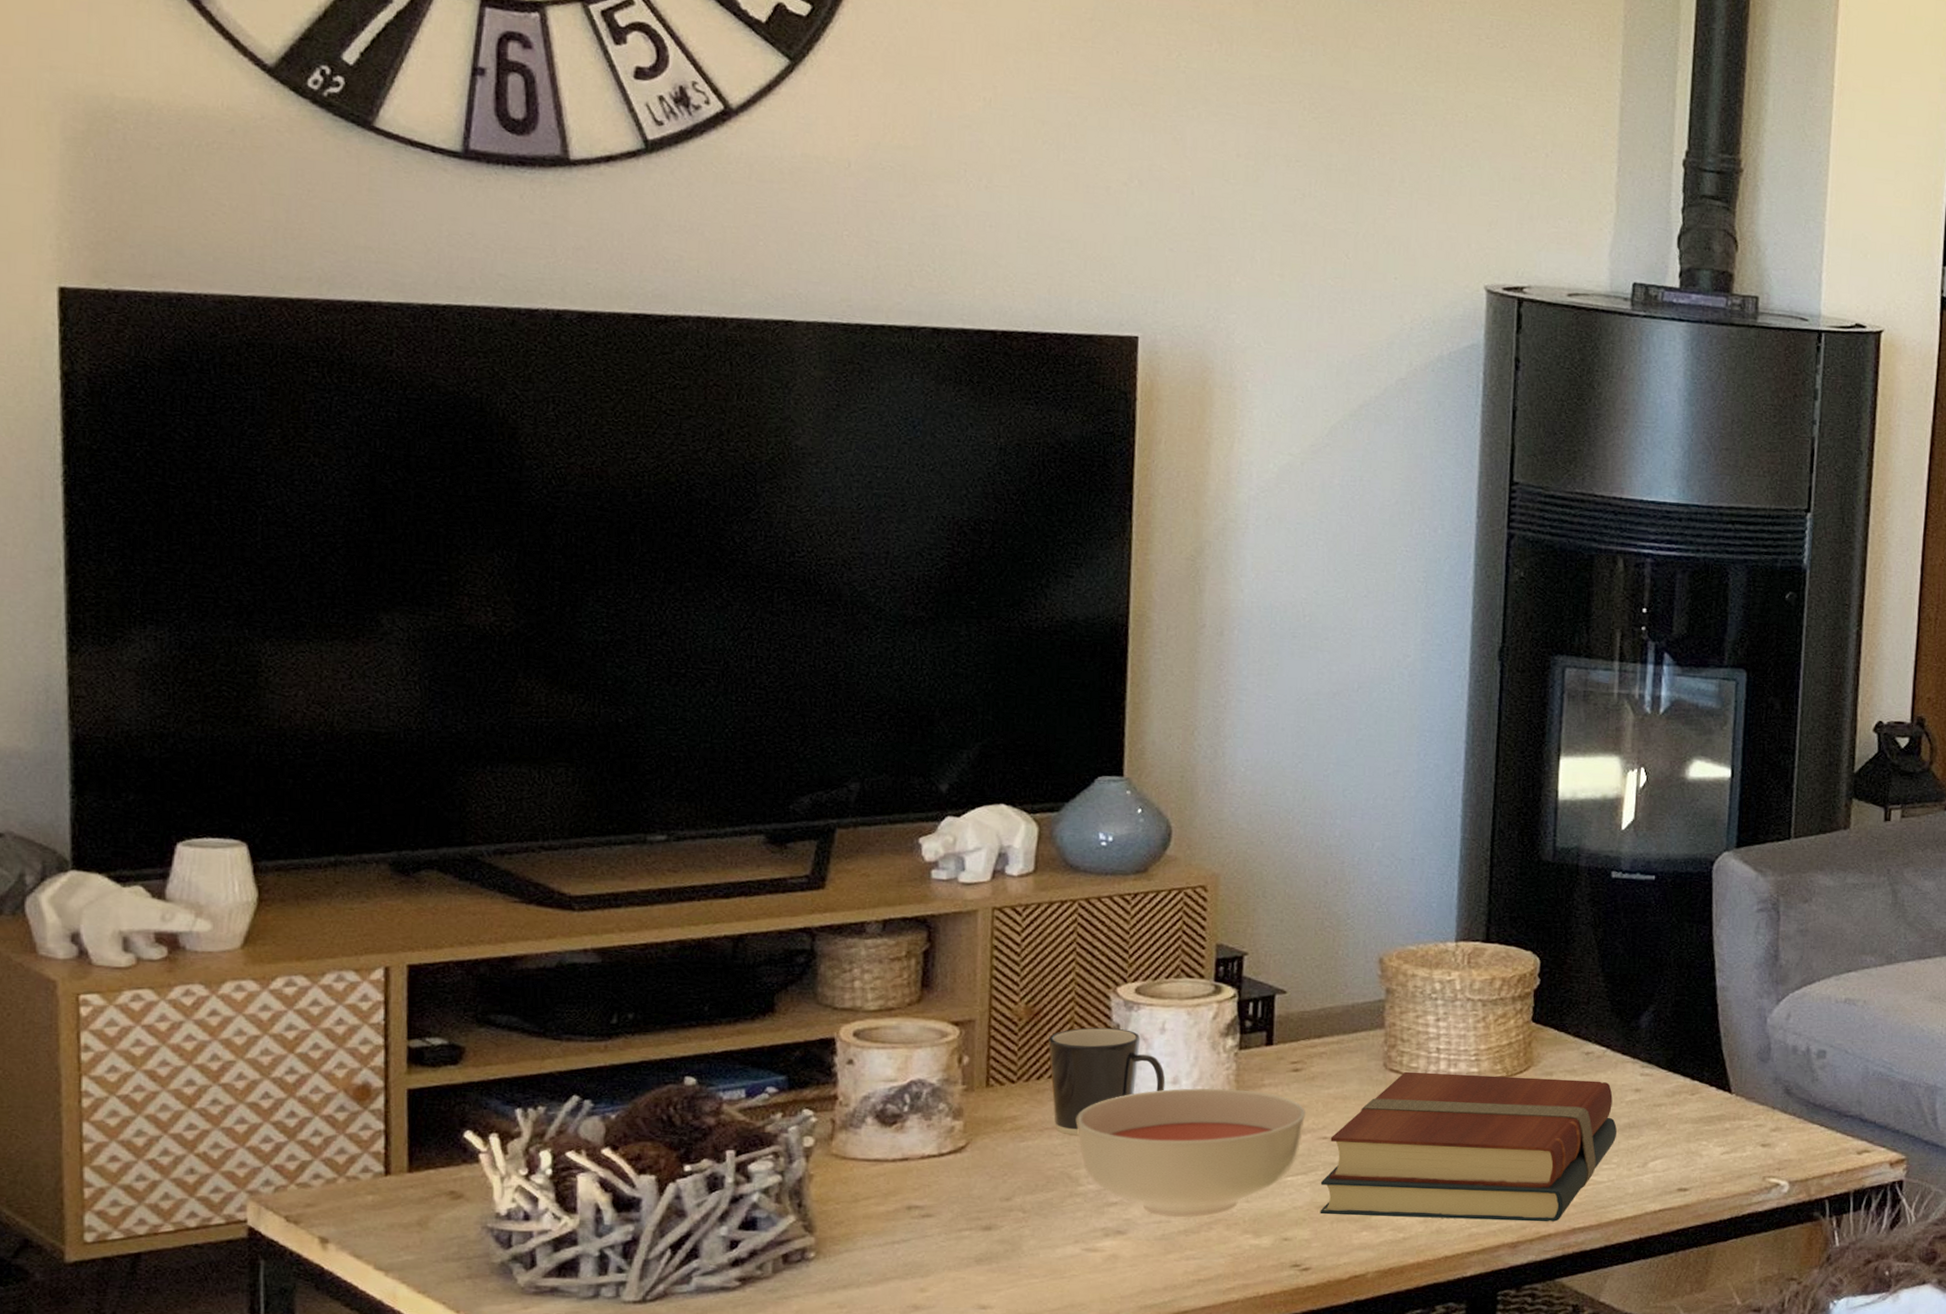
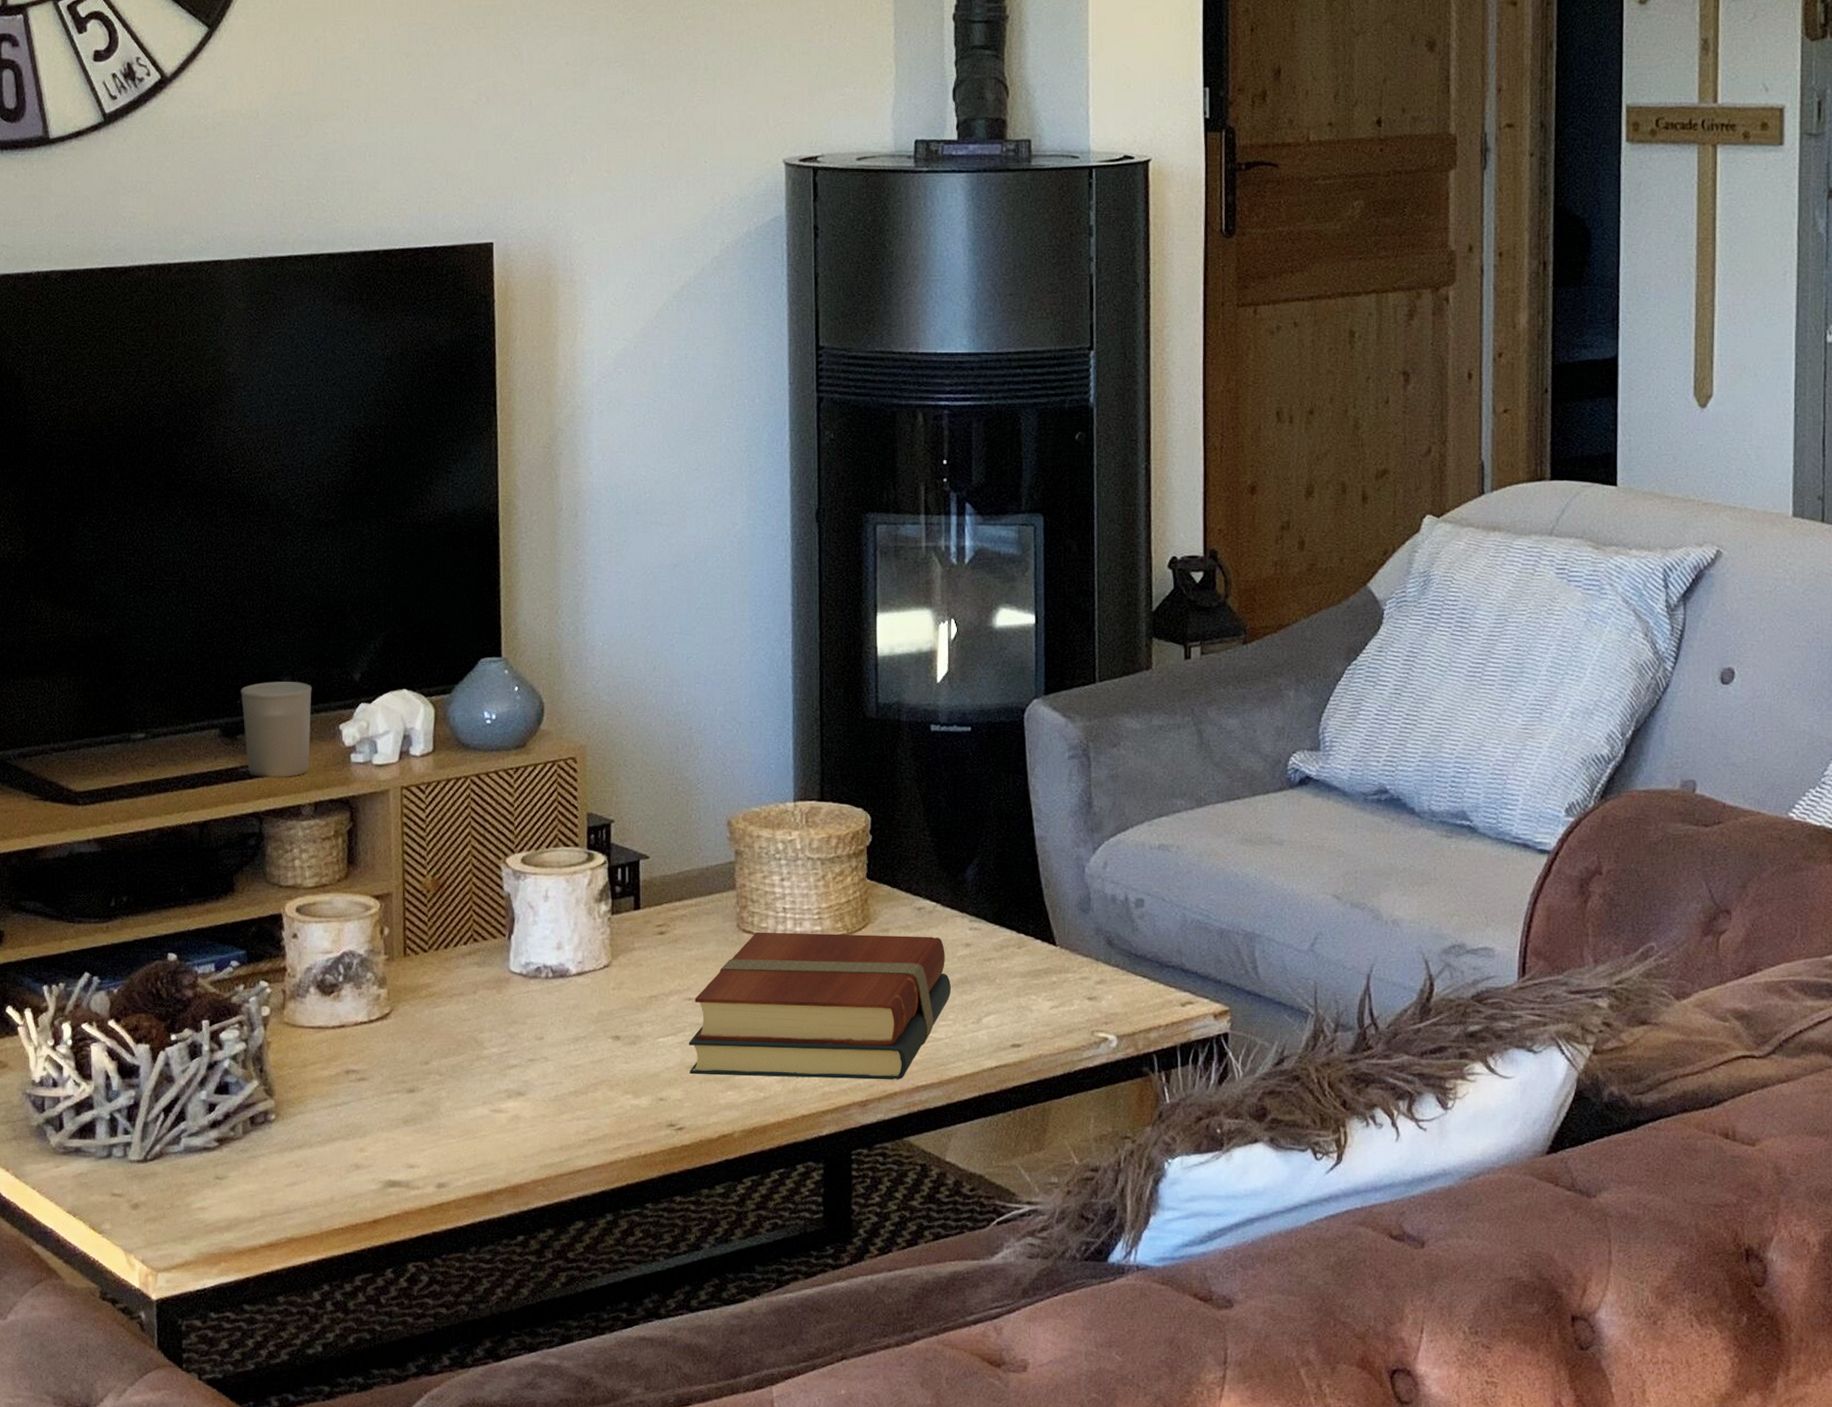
candle holder: none [794,787,887,892] -> present [241,681,312,778]
mug: present [1048,1027,1166,1136] -> none [452,897,551,1001]
bowl: present [1075,1088,1306,1217] -> none [478,952,673,1079]

